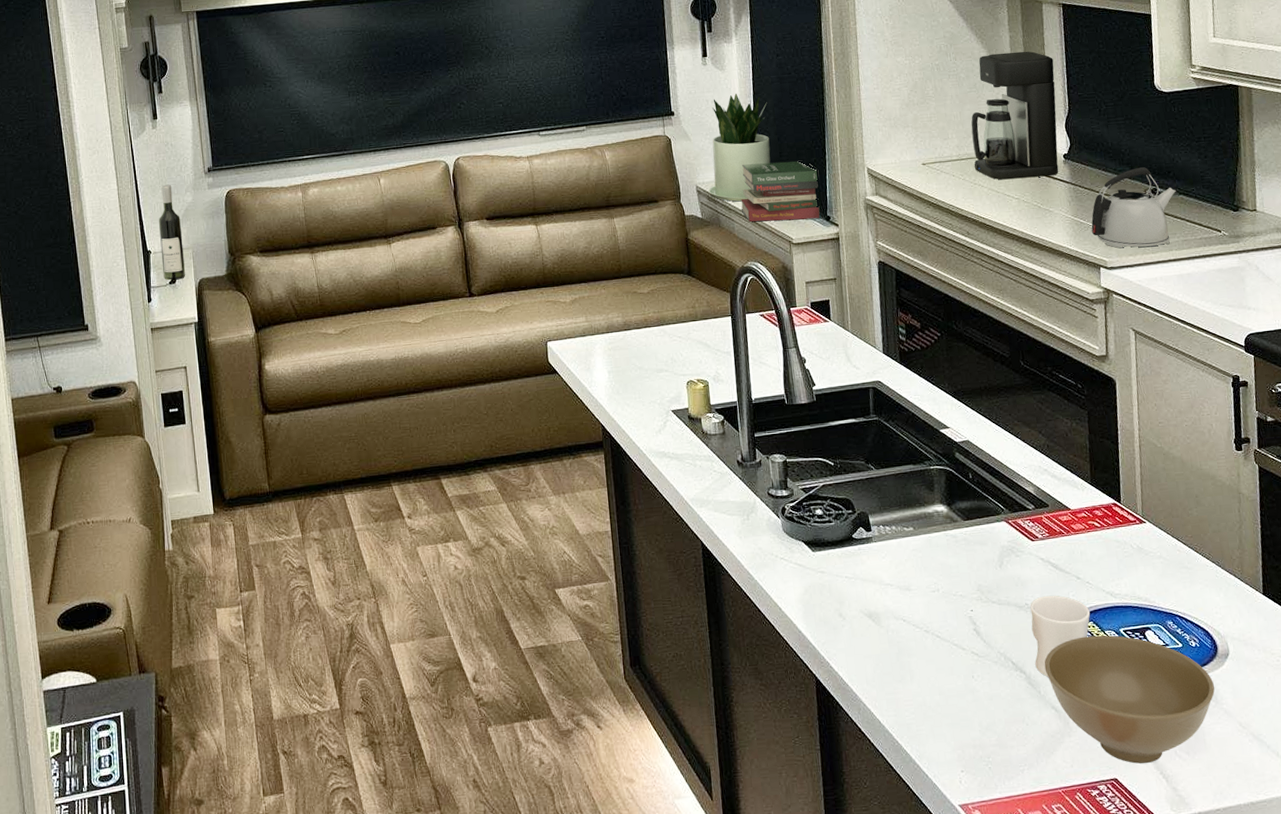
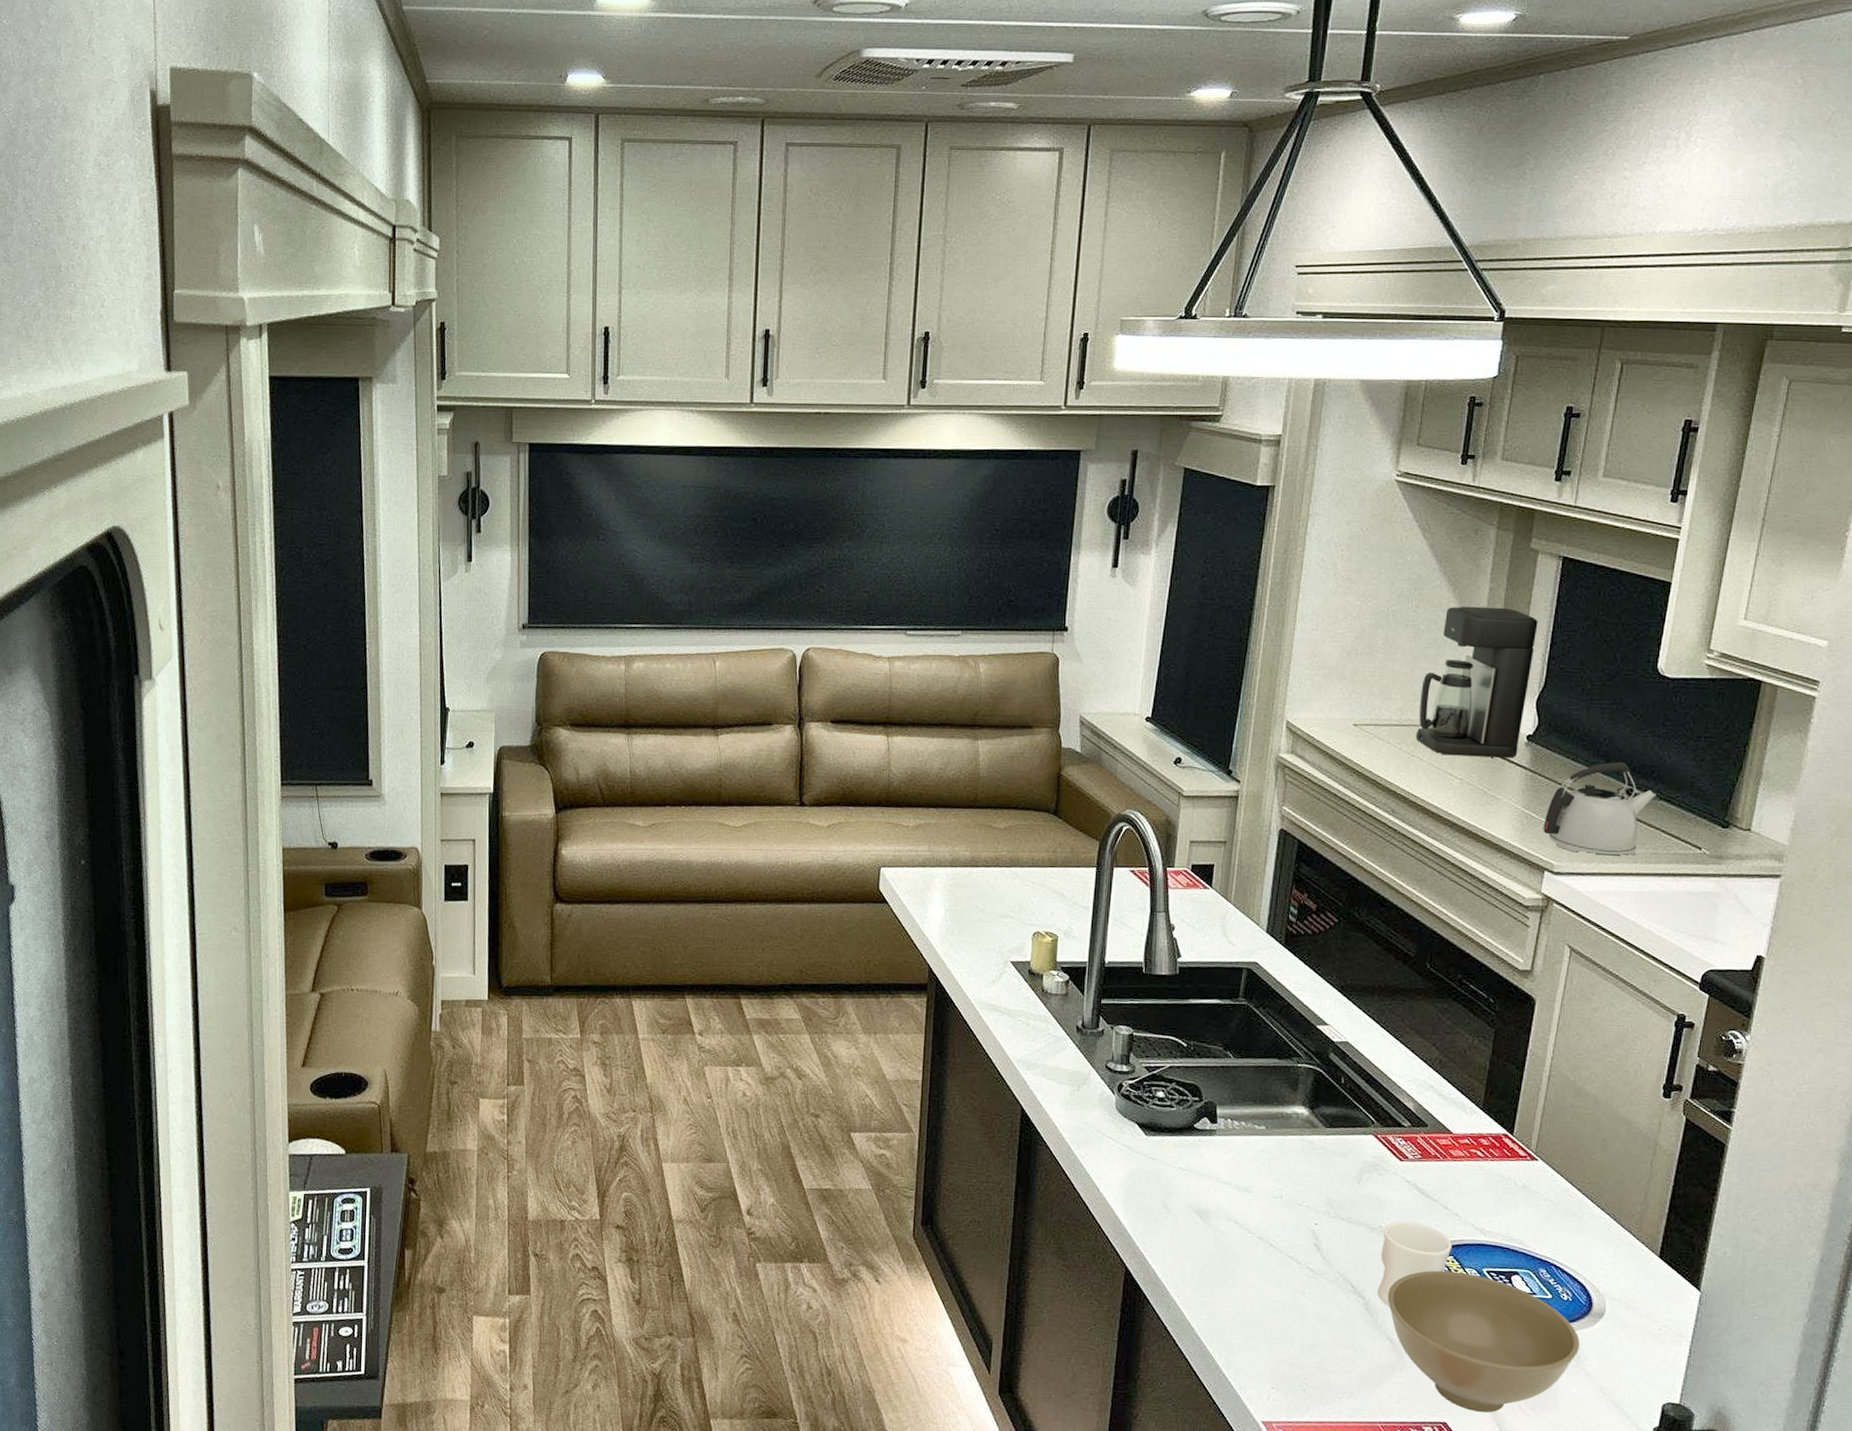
bottle: present [158,184,186,281] -> none [460,637,486,744]
planter: present [709,93,771,202] -> none [1094,614,1181,740]
books: present [741,161,821,222] -> none [1128,698,1228,772]

